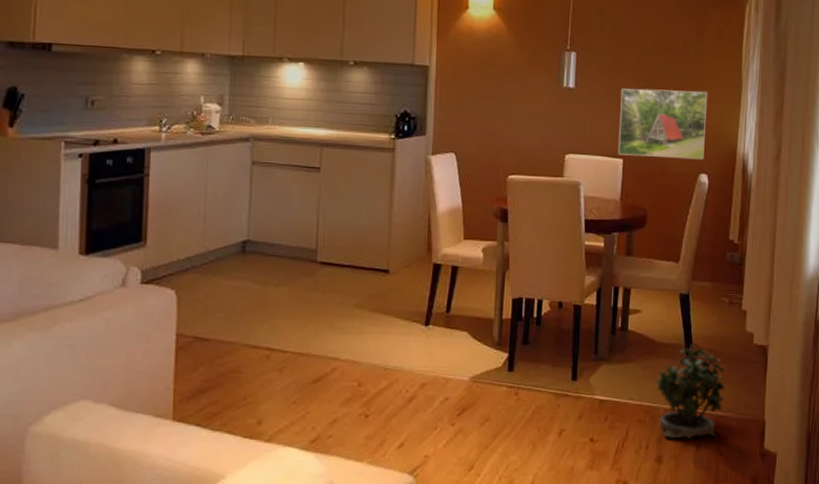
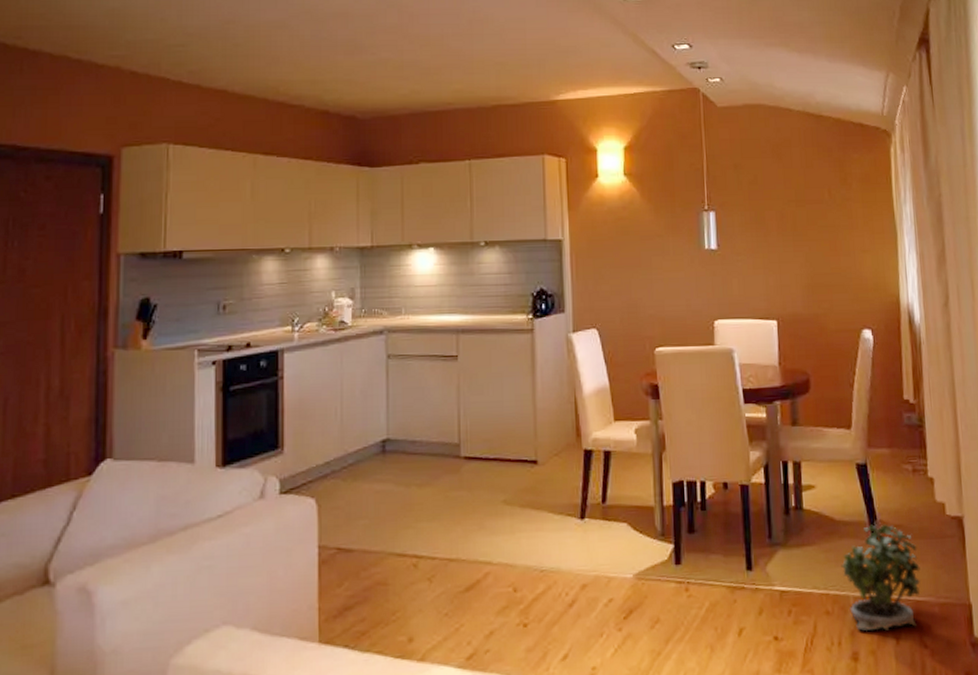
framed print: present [617,88,708,160] -> none [767,240,865,316]

